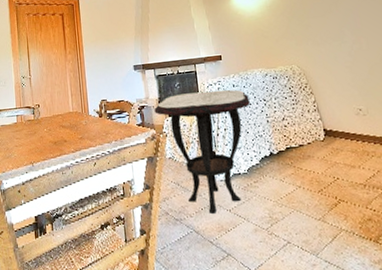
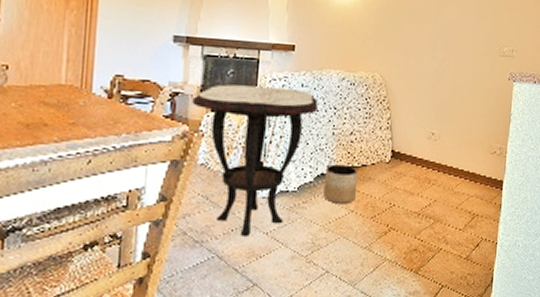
planter: none [267,146,300,182] -> present [323,164,357,205]

